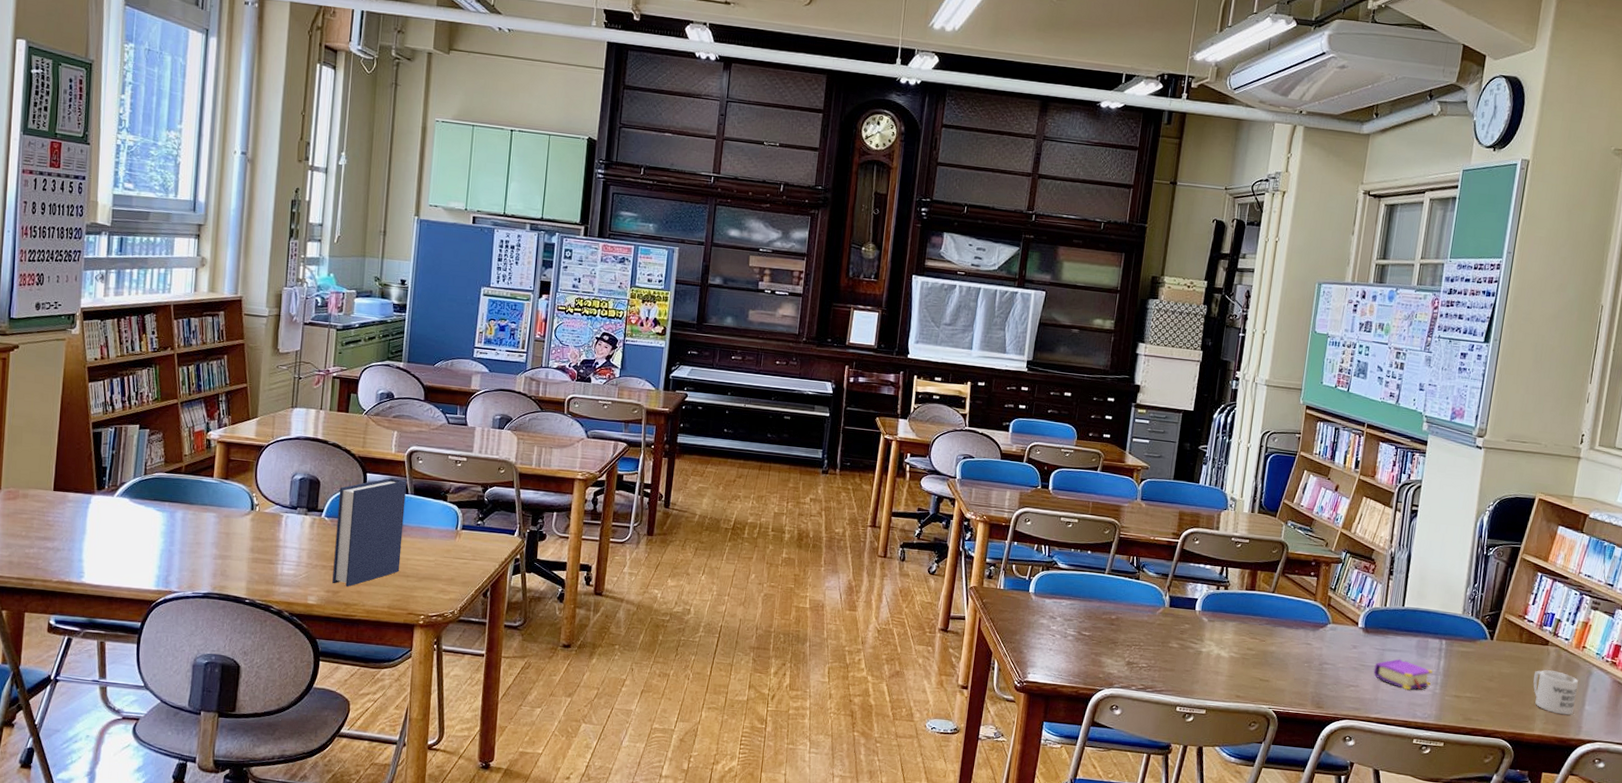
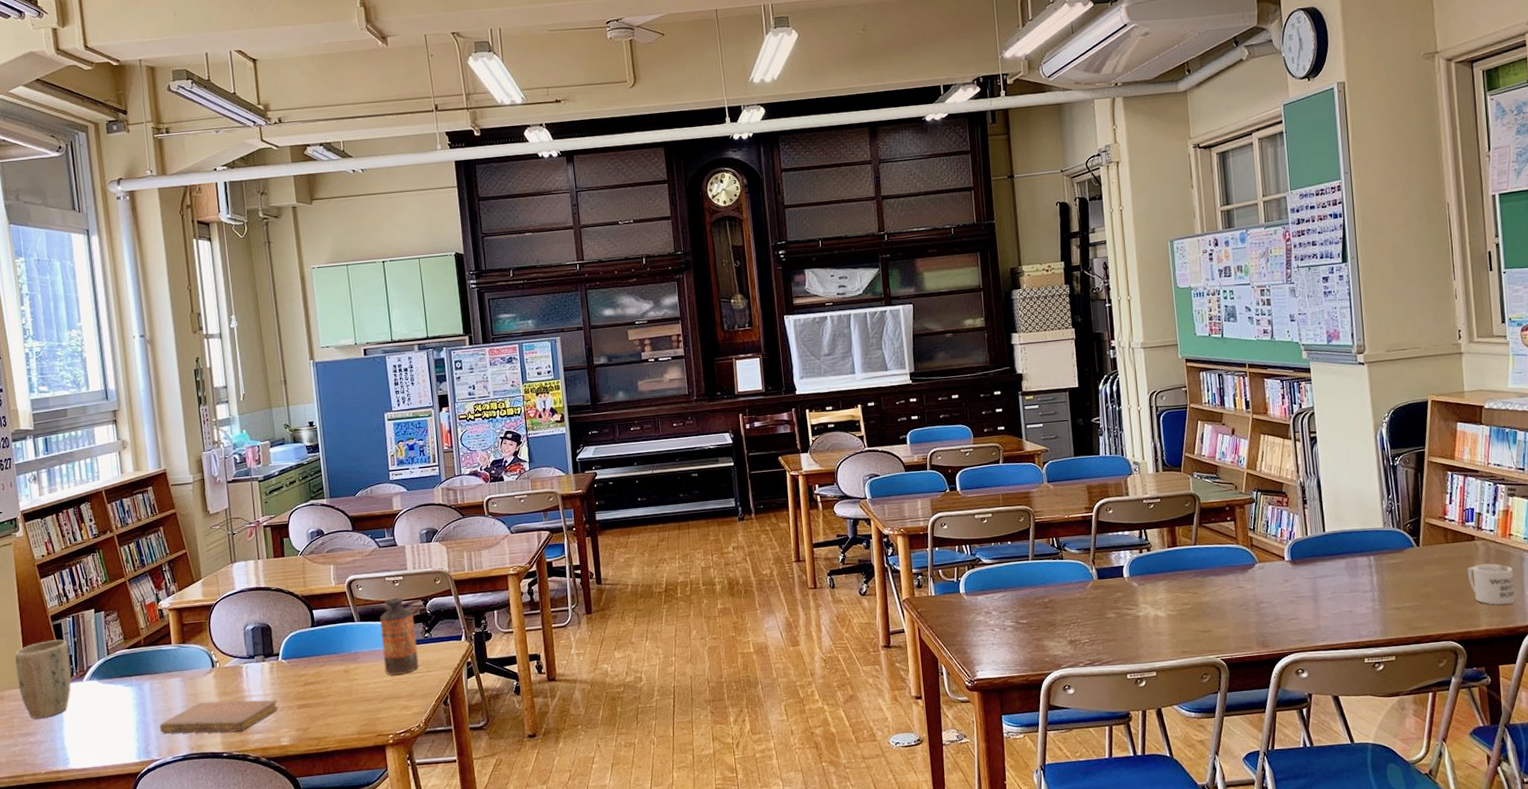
plant pot: none [45,447,106,526] -> present [15,639,72,719]
notebook: none [184,543,312,582] -> present [159,699,278,734]
hardback book: present [332,477,407,587] -> none [290,609,361,722]
bottle: none [429,477,470,558] -> present [380,597,419,675]
book: present [1373,659,1433,691] -> none [1310,583,1370,613]

